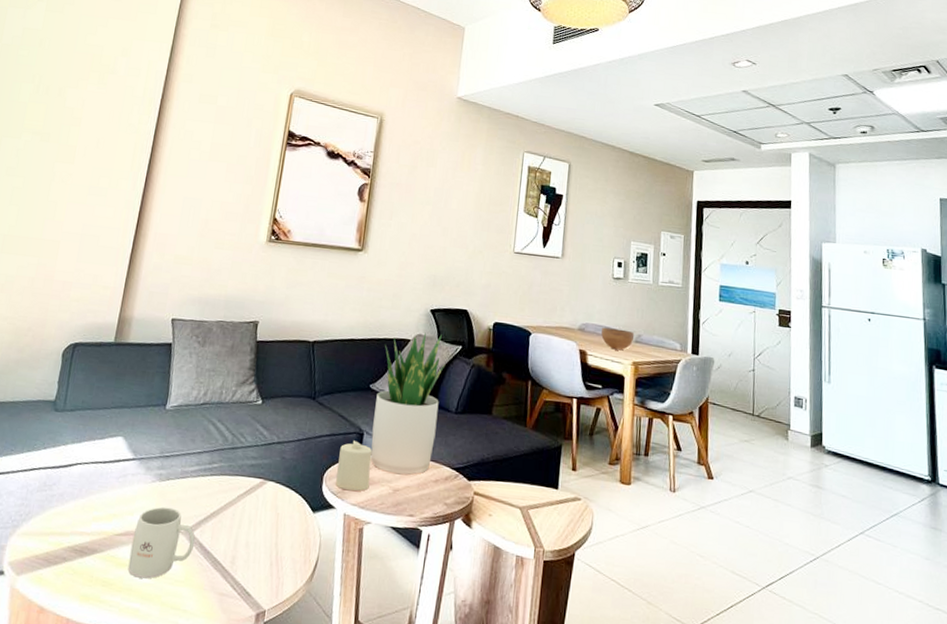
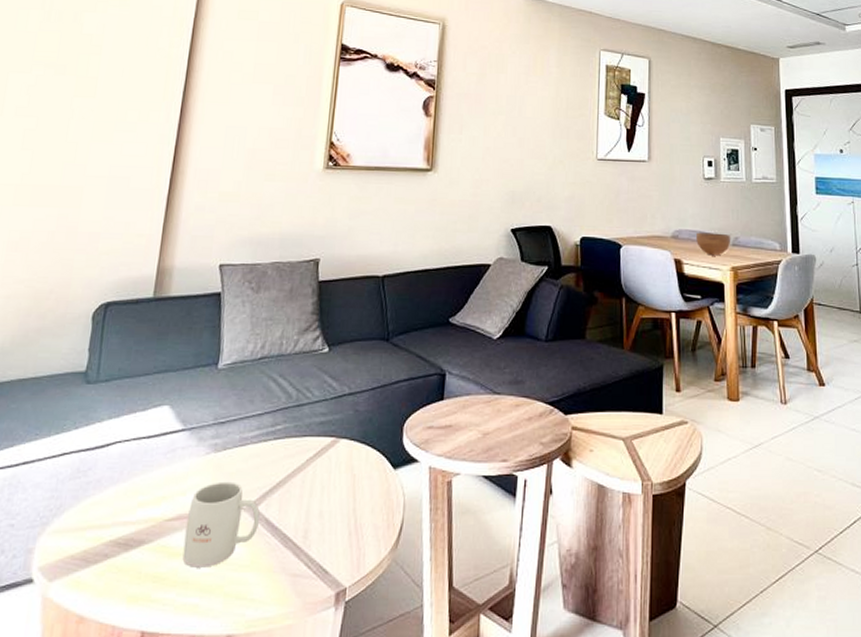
candle: present [336,440,372,492] -> none [418,383,457,440]
planter: present [370,332,445,475] -> none [455,255,530,416]

